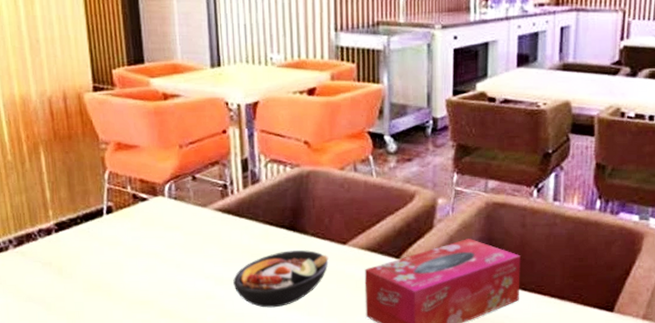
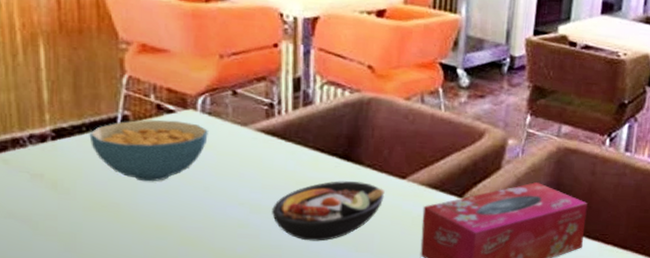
cereal bowl: none [83,207,176,263] -> present [89,119,208,182]

